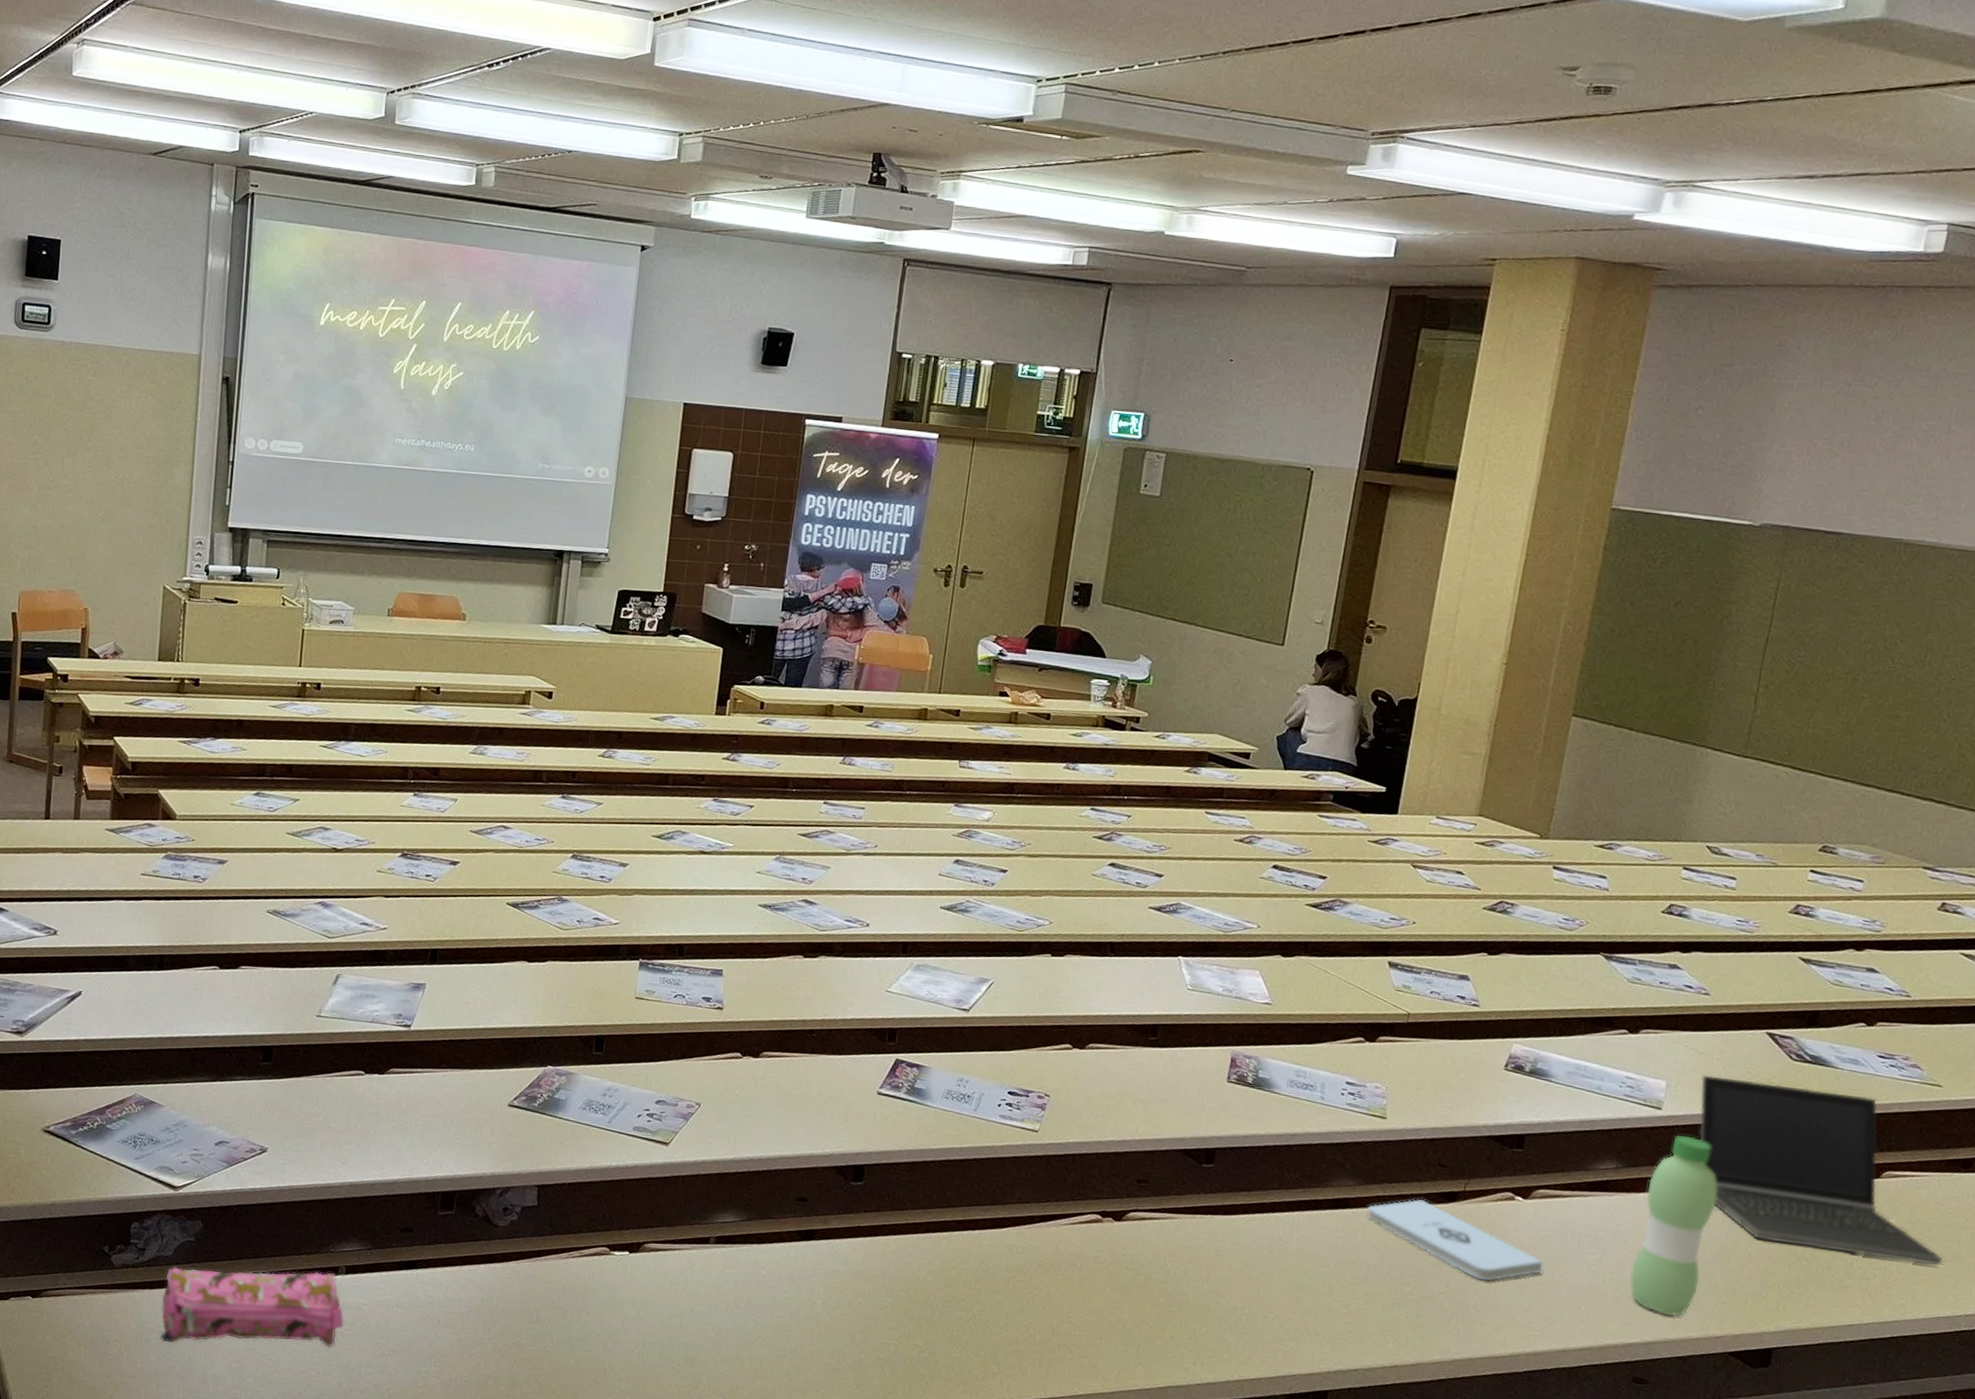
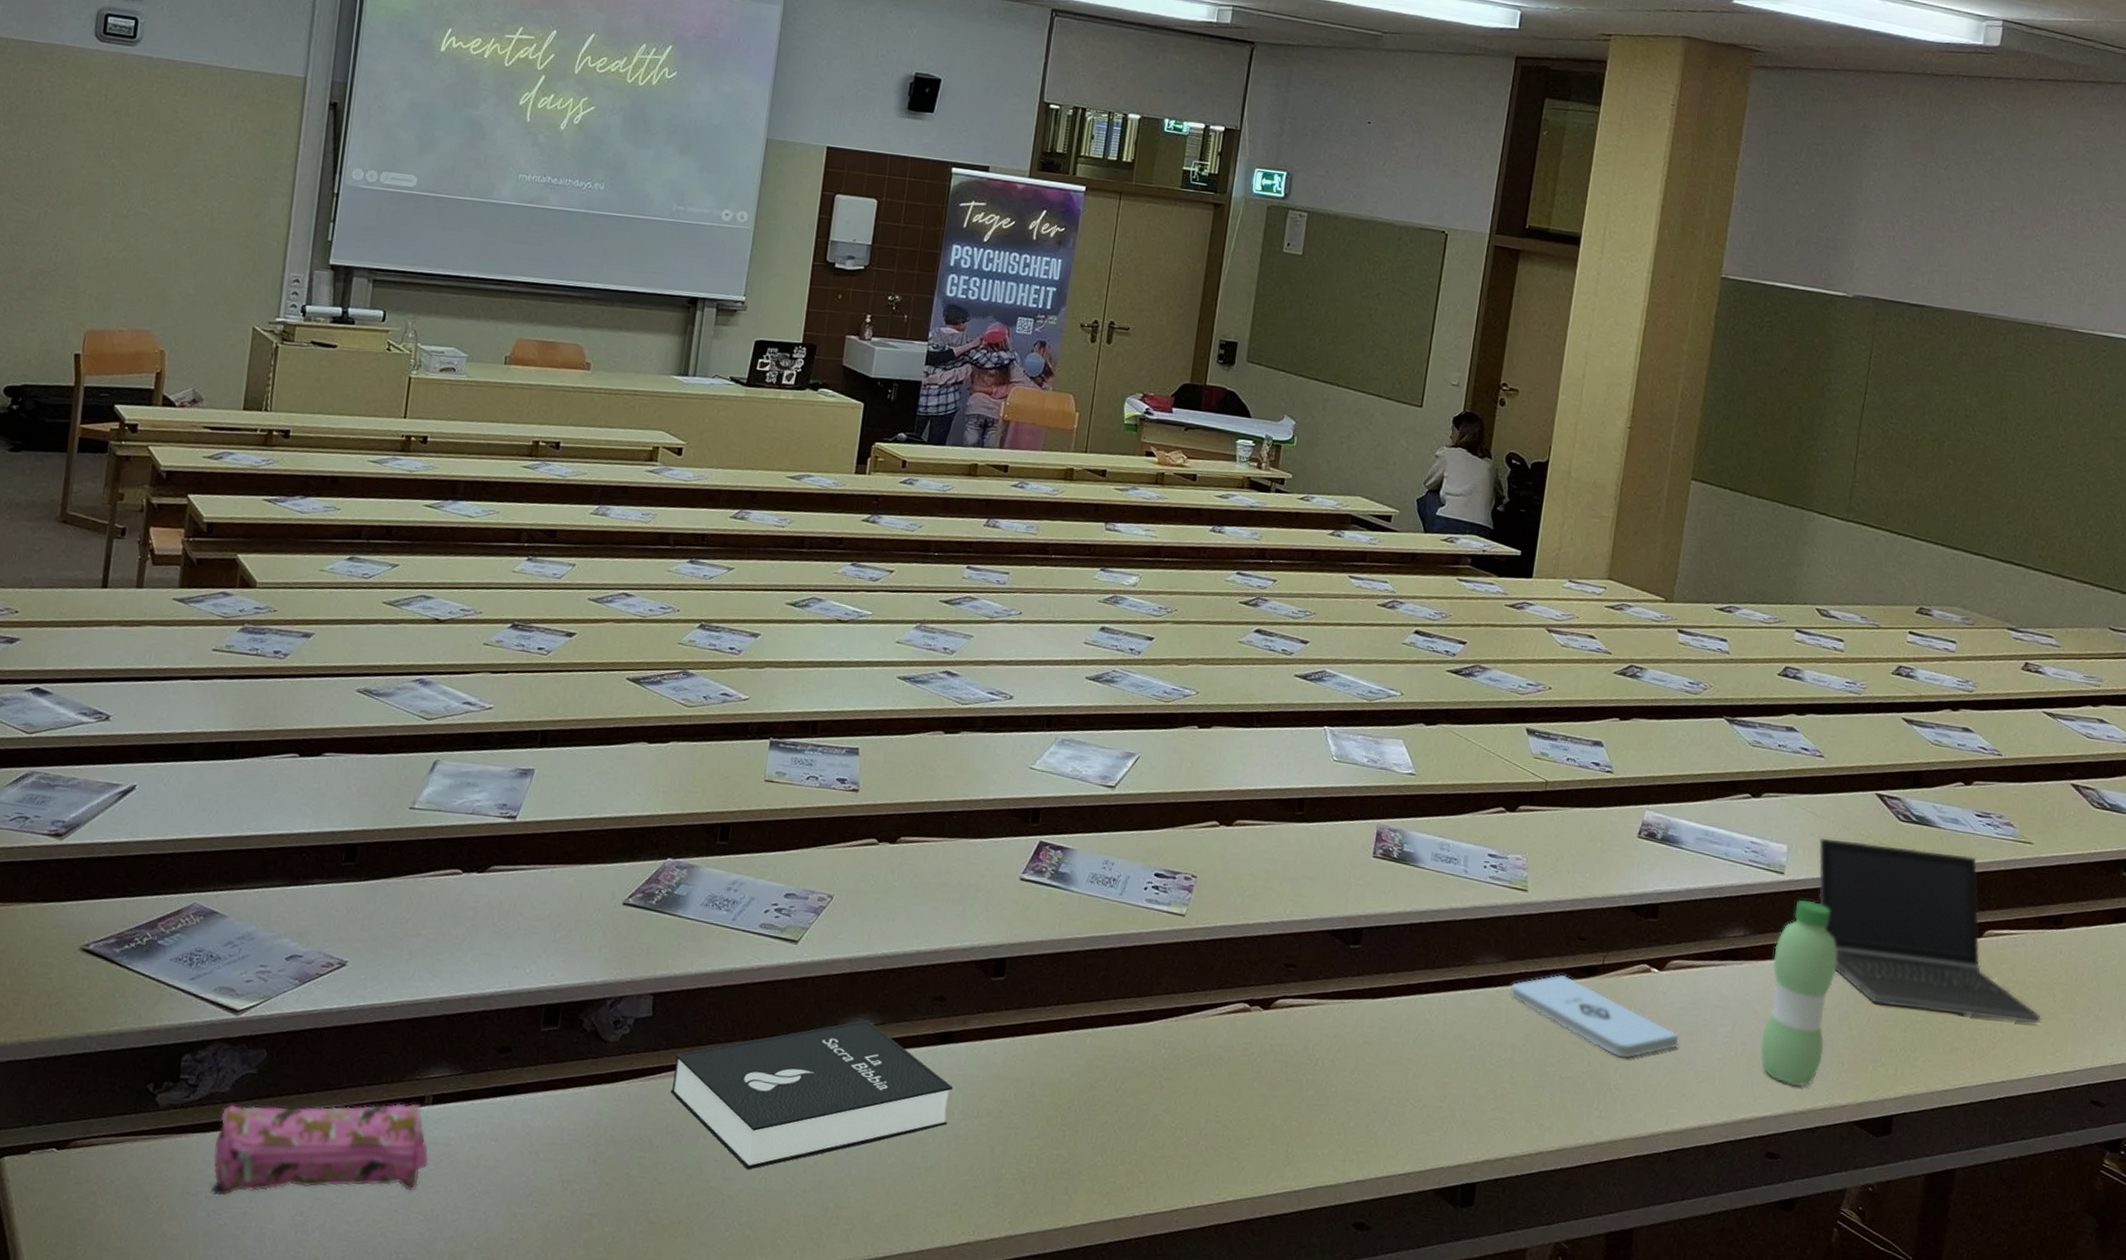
booklet: none [555,1216,816,1344] -> present [671,1019,953,1170]

